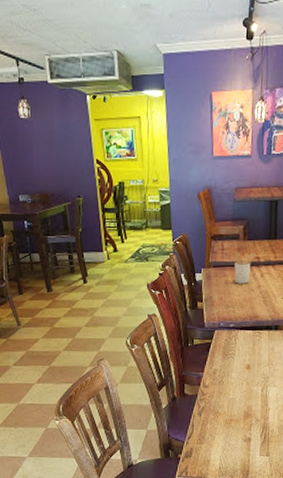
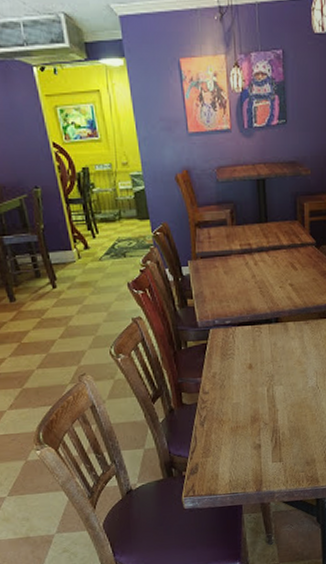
utensil holder: present [234,253,257,284] -> none [224,240,248,275]

